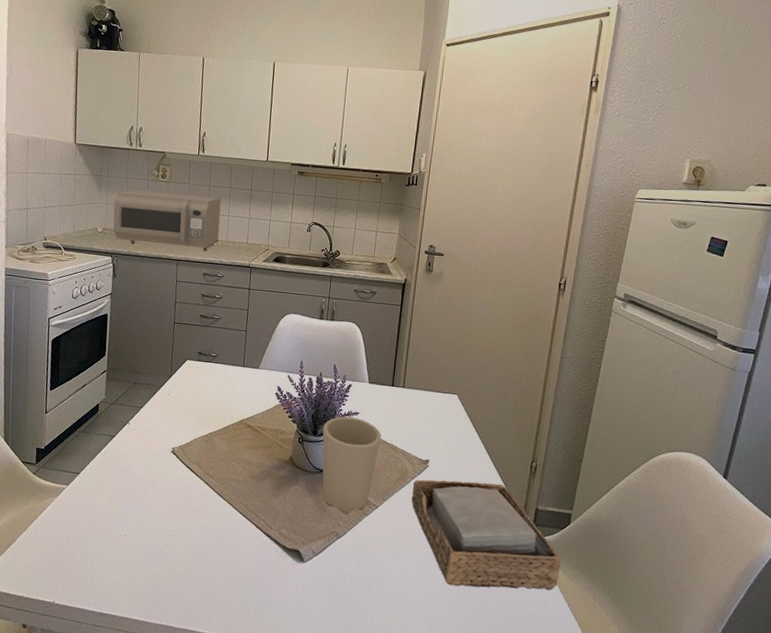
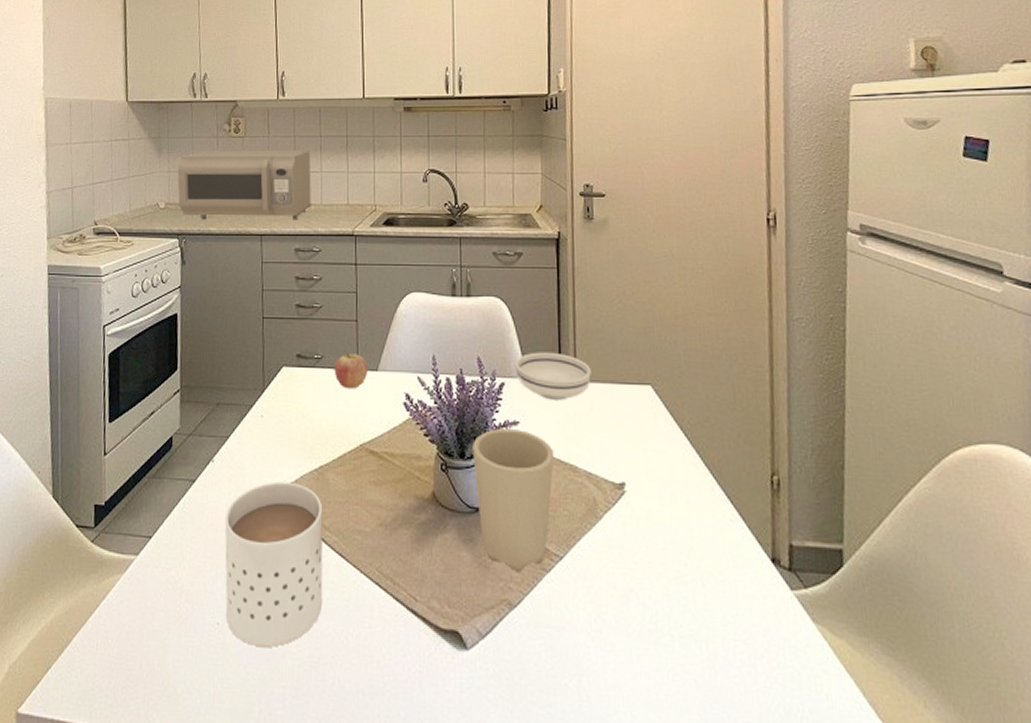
mug: none [132,441,209,553] -> present [224,481,323,647]
fruit: none [225,352,252,381] -> present [334,350,369,389]
bowl: none [360,364,416,400] -> present [515,352,592,400]
napkin holder: present [411,479,561,590] -> none [607,511,842,674]

